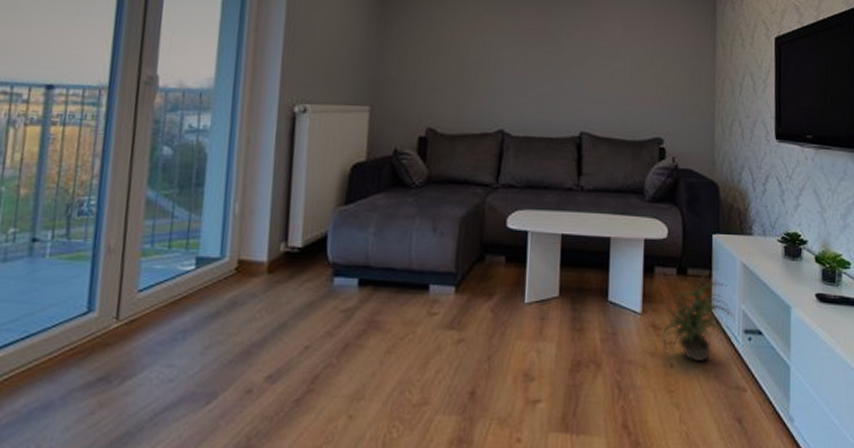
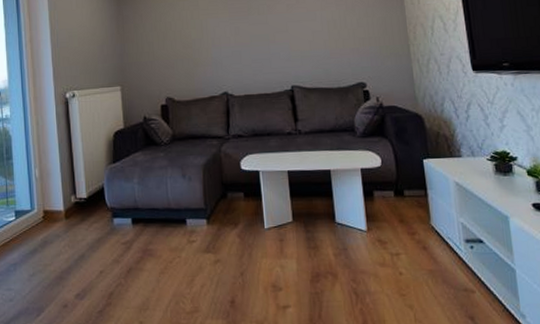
potted plant: present [662,271,735,361] -> none [386,191,455,269]

